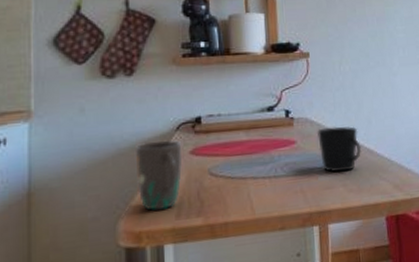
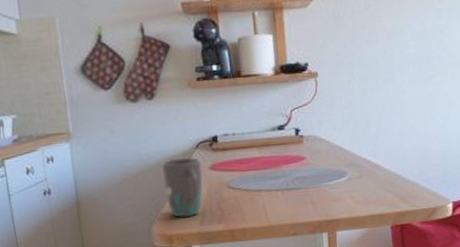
cup: present [316,126,362,172] -> none [325,143,369,186]

